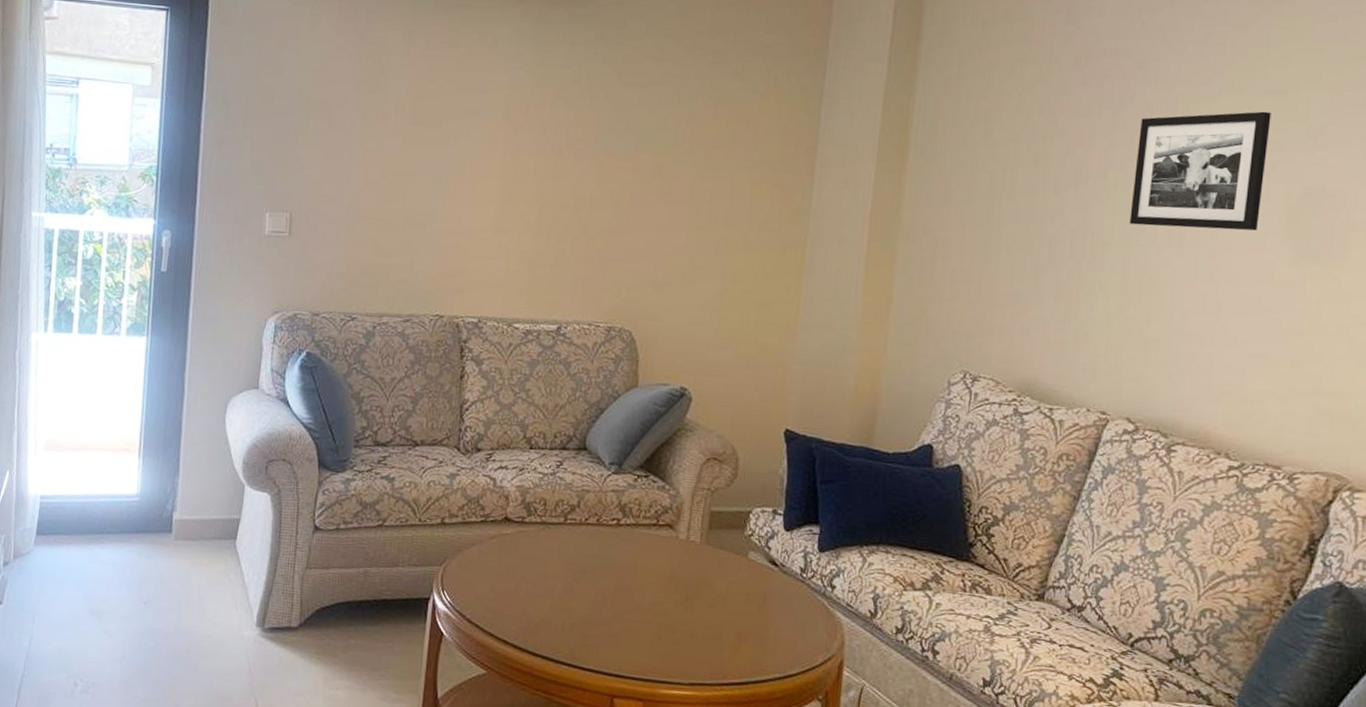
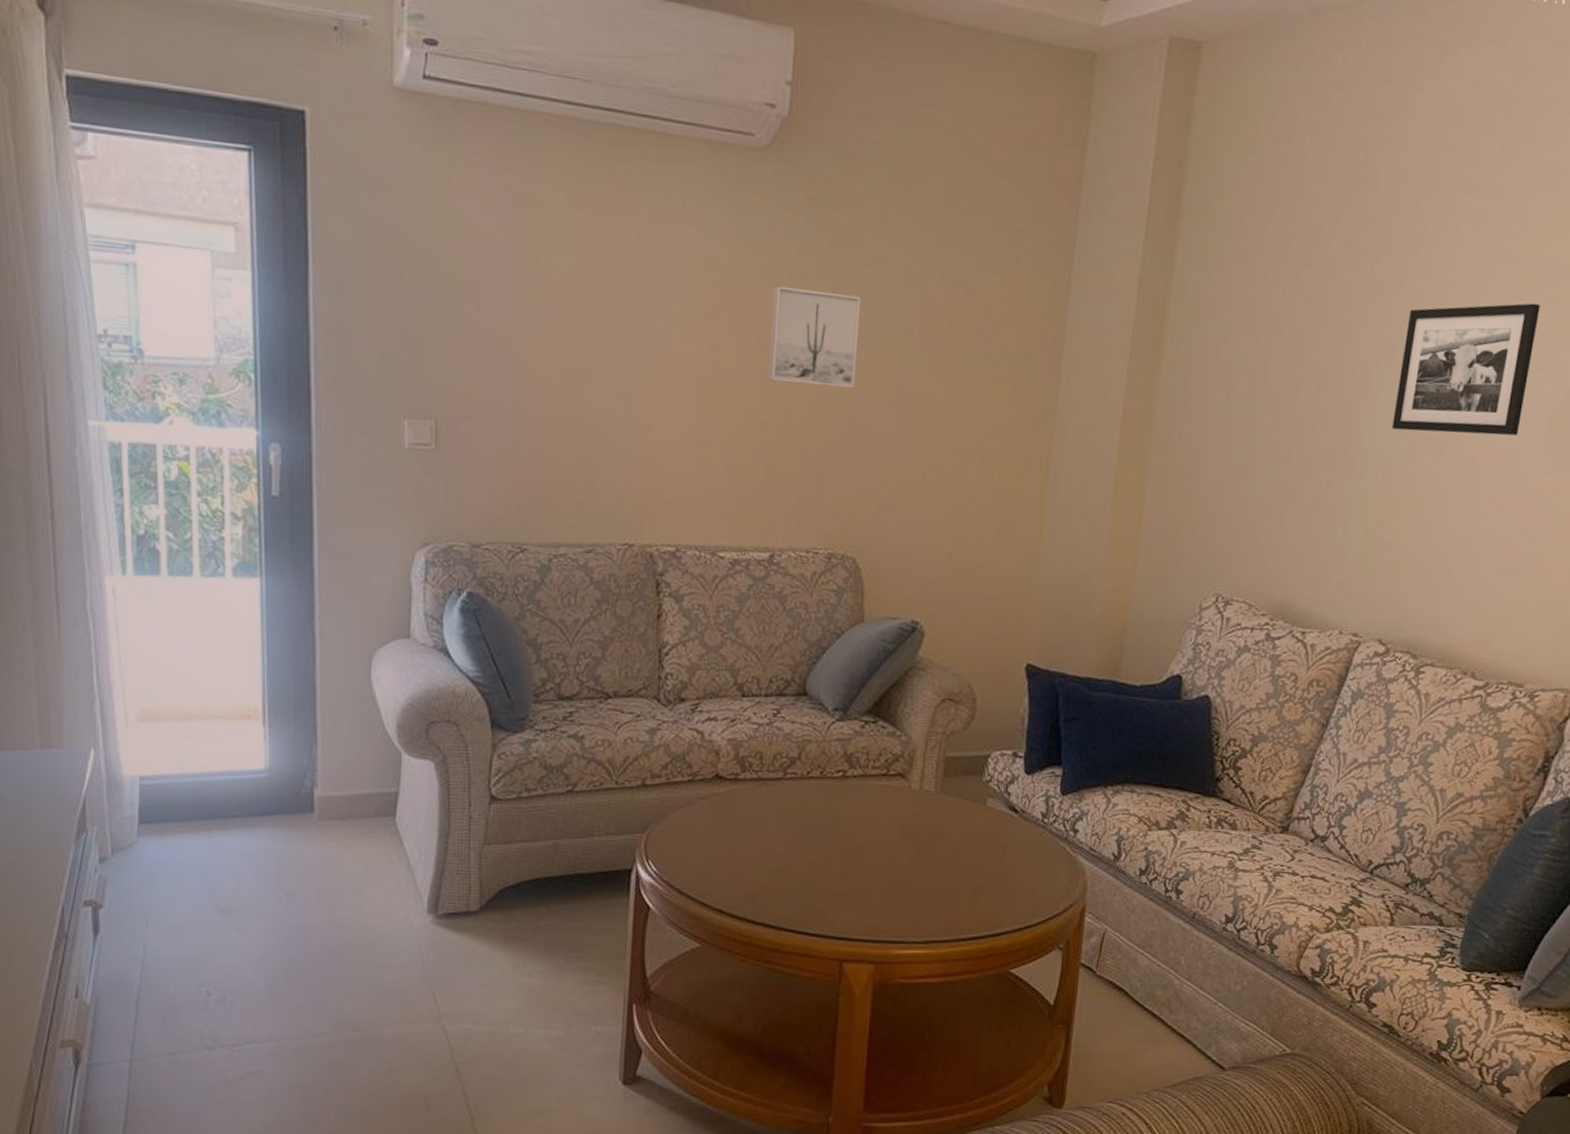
wall art: none [560,105,640,188] -> present [768,286,861,388]

